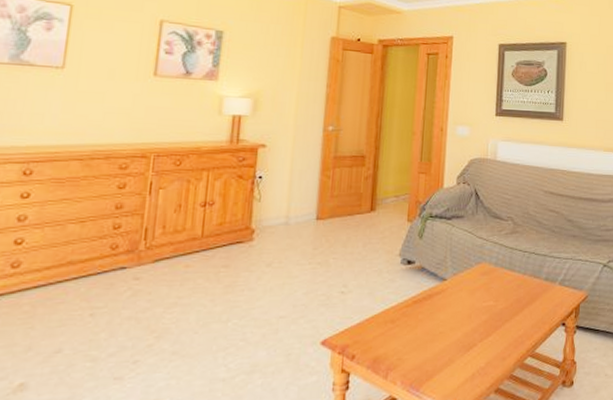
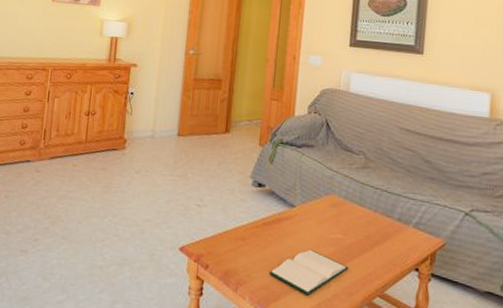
hardback book: none [422,320,501,368] -> present [269,249,349,296]

